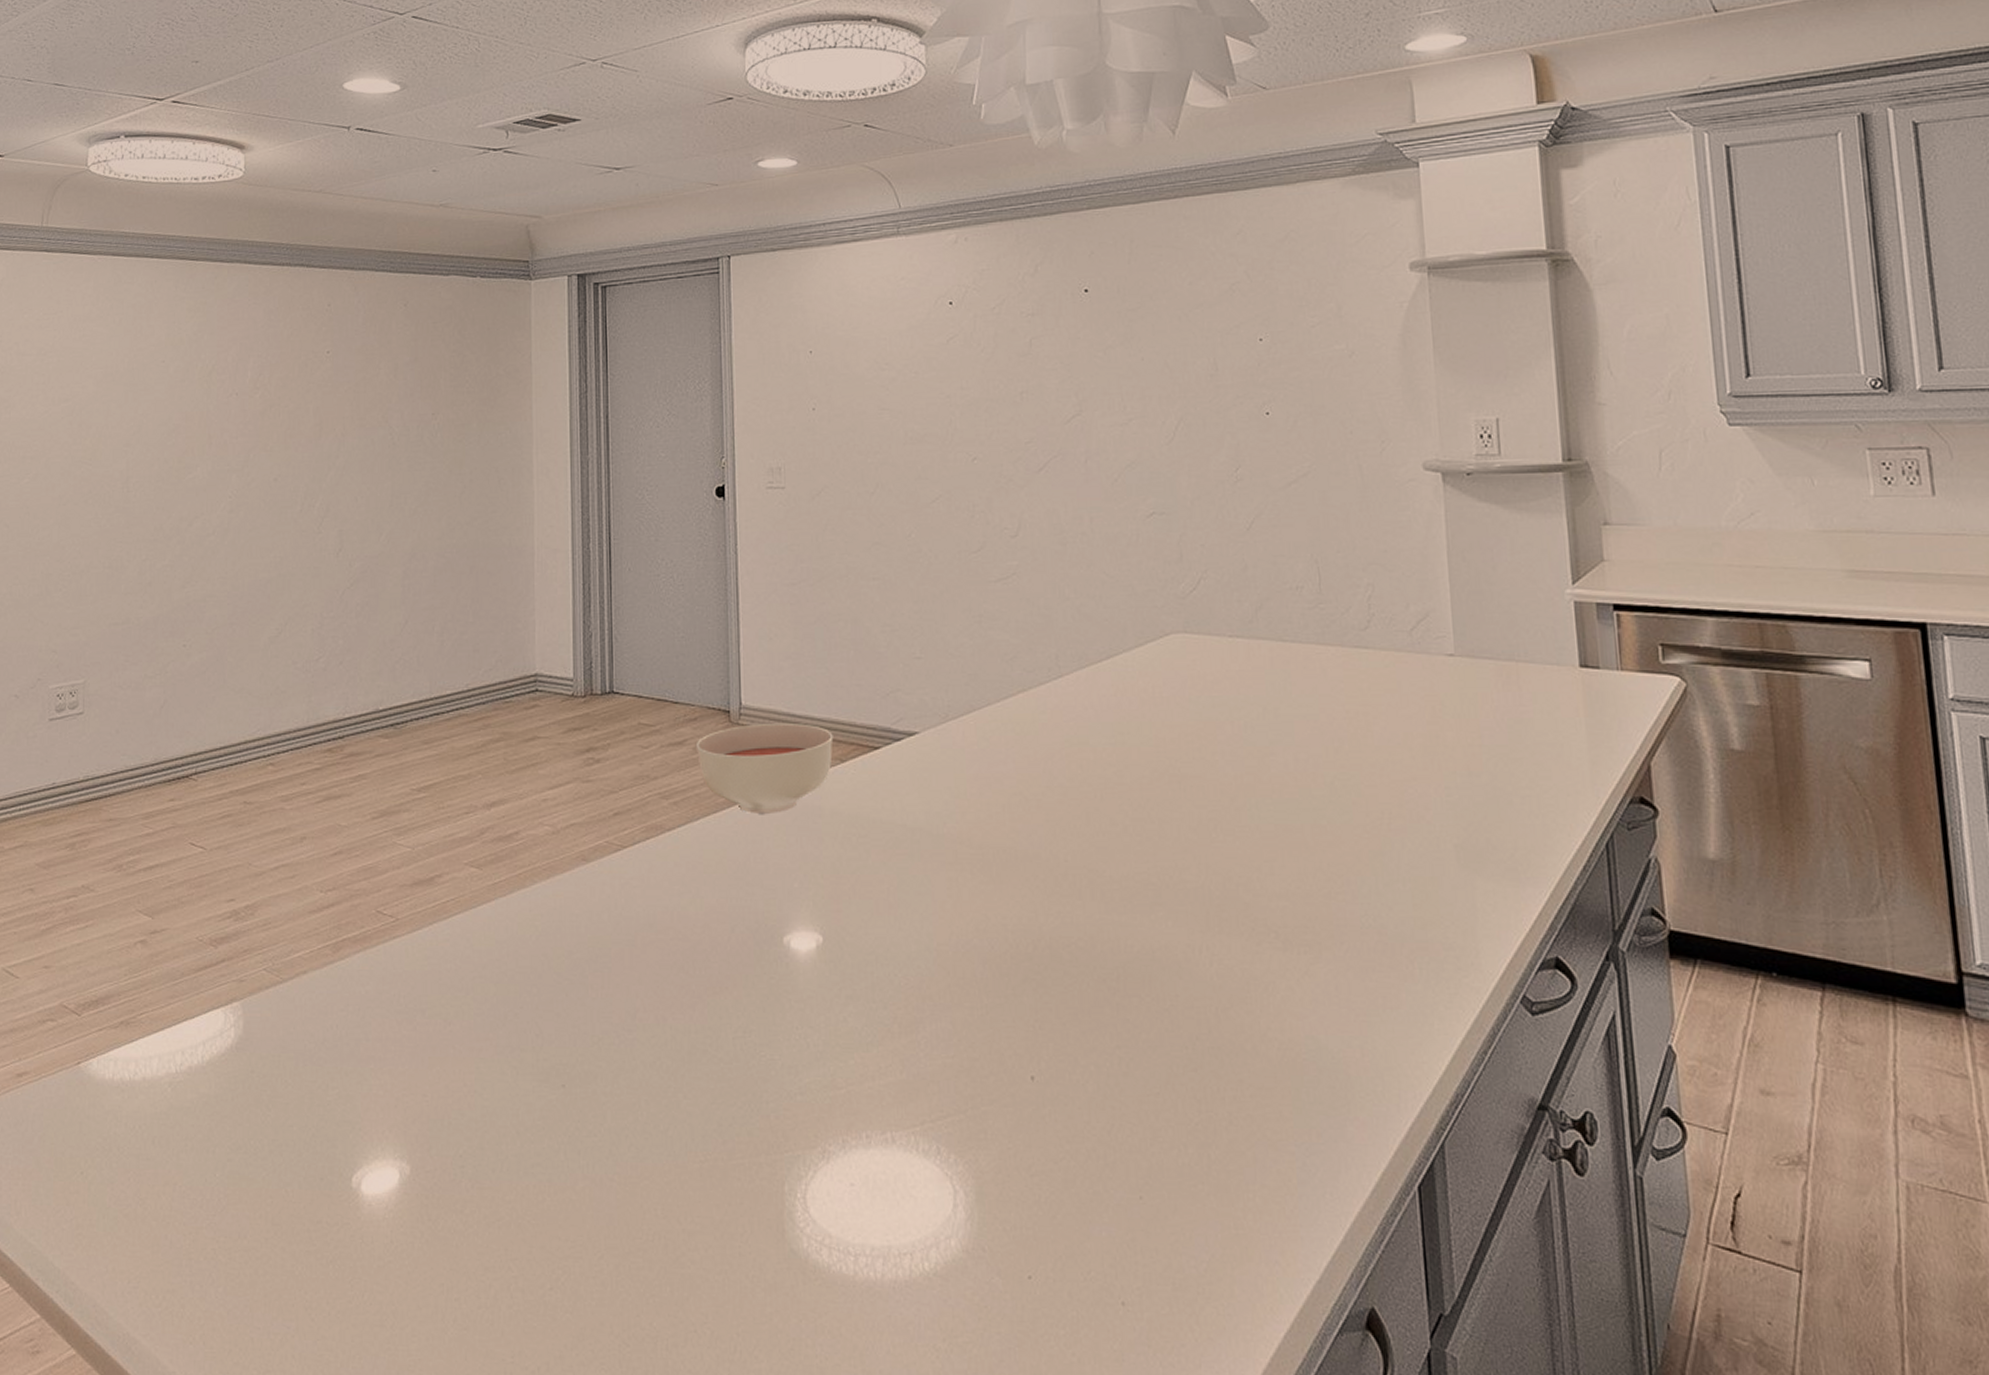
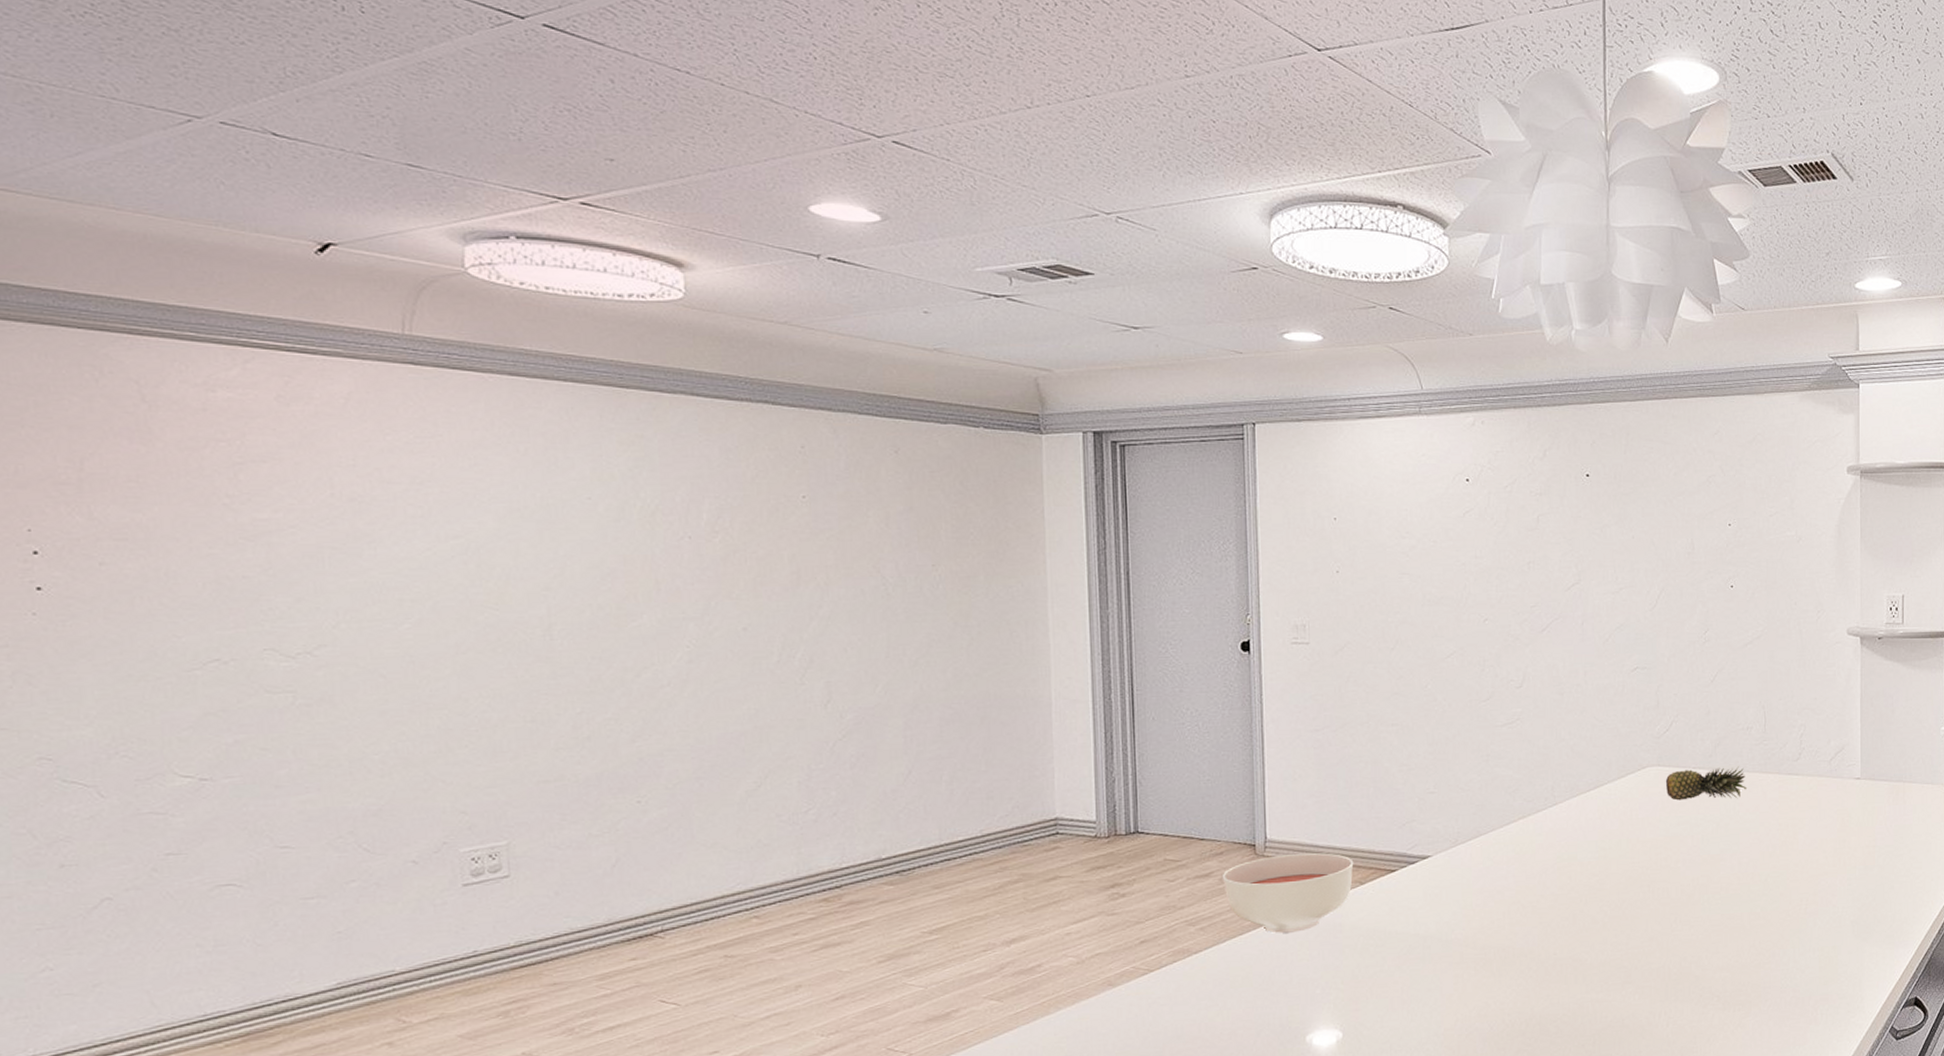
fruit: none [1194,635,1300,677] -> present [1665,766,1747,801]

